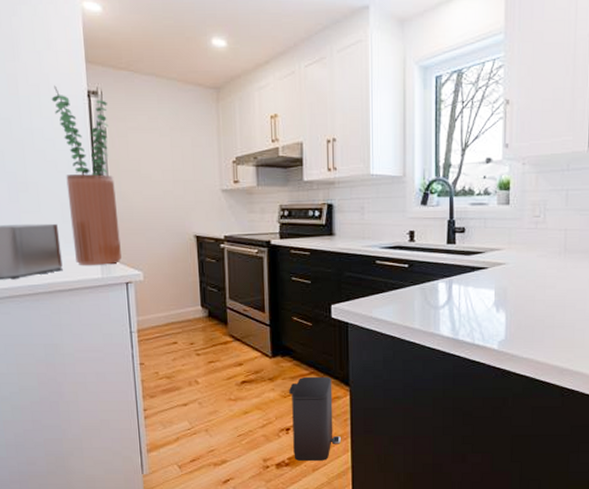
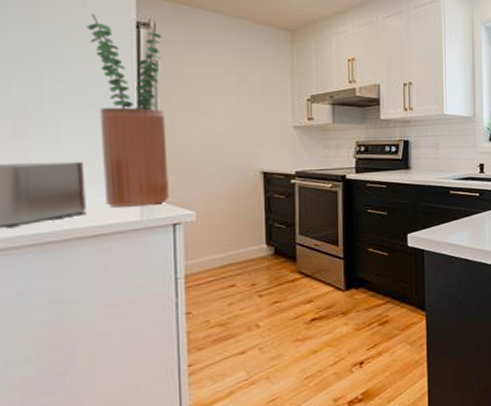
pedal bin: present [289,376,341,461] -> none [363,303,417,395]

